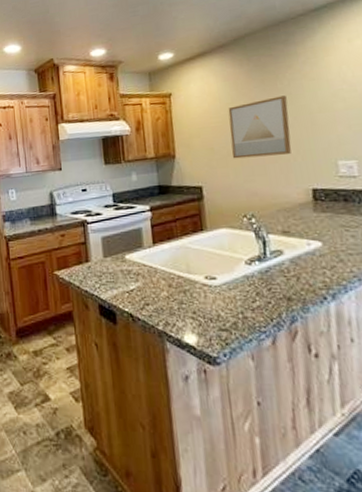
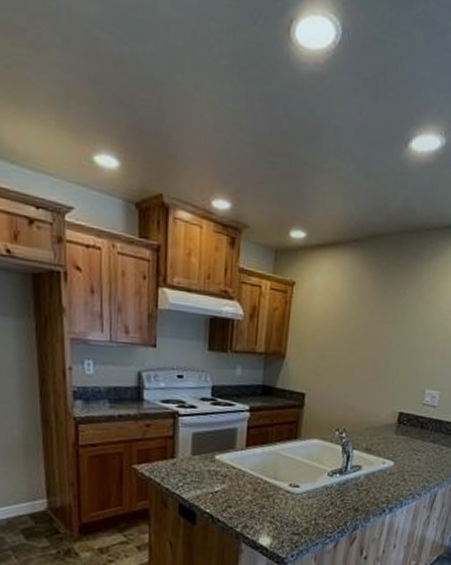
wall art: present [228,95,292,159] -> none [339,312,401,375]

